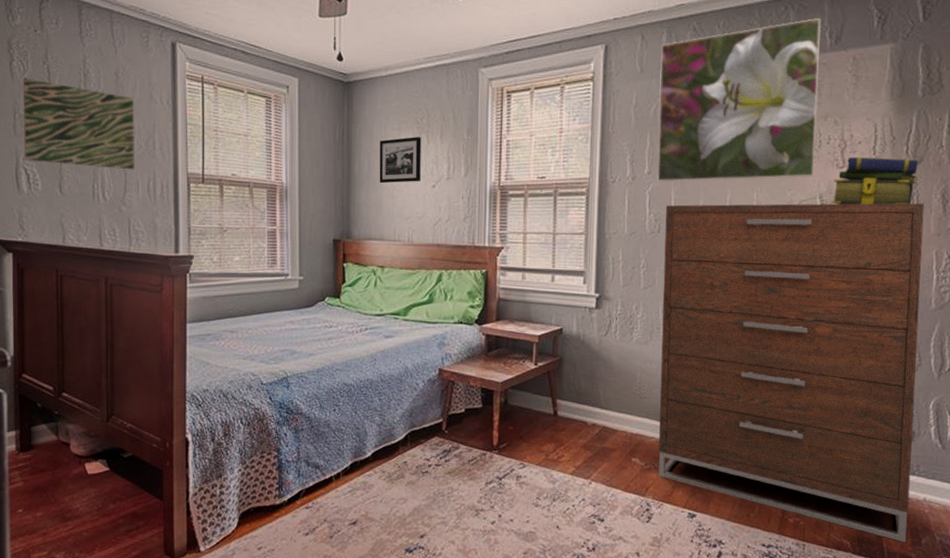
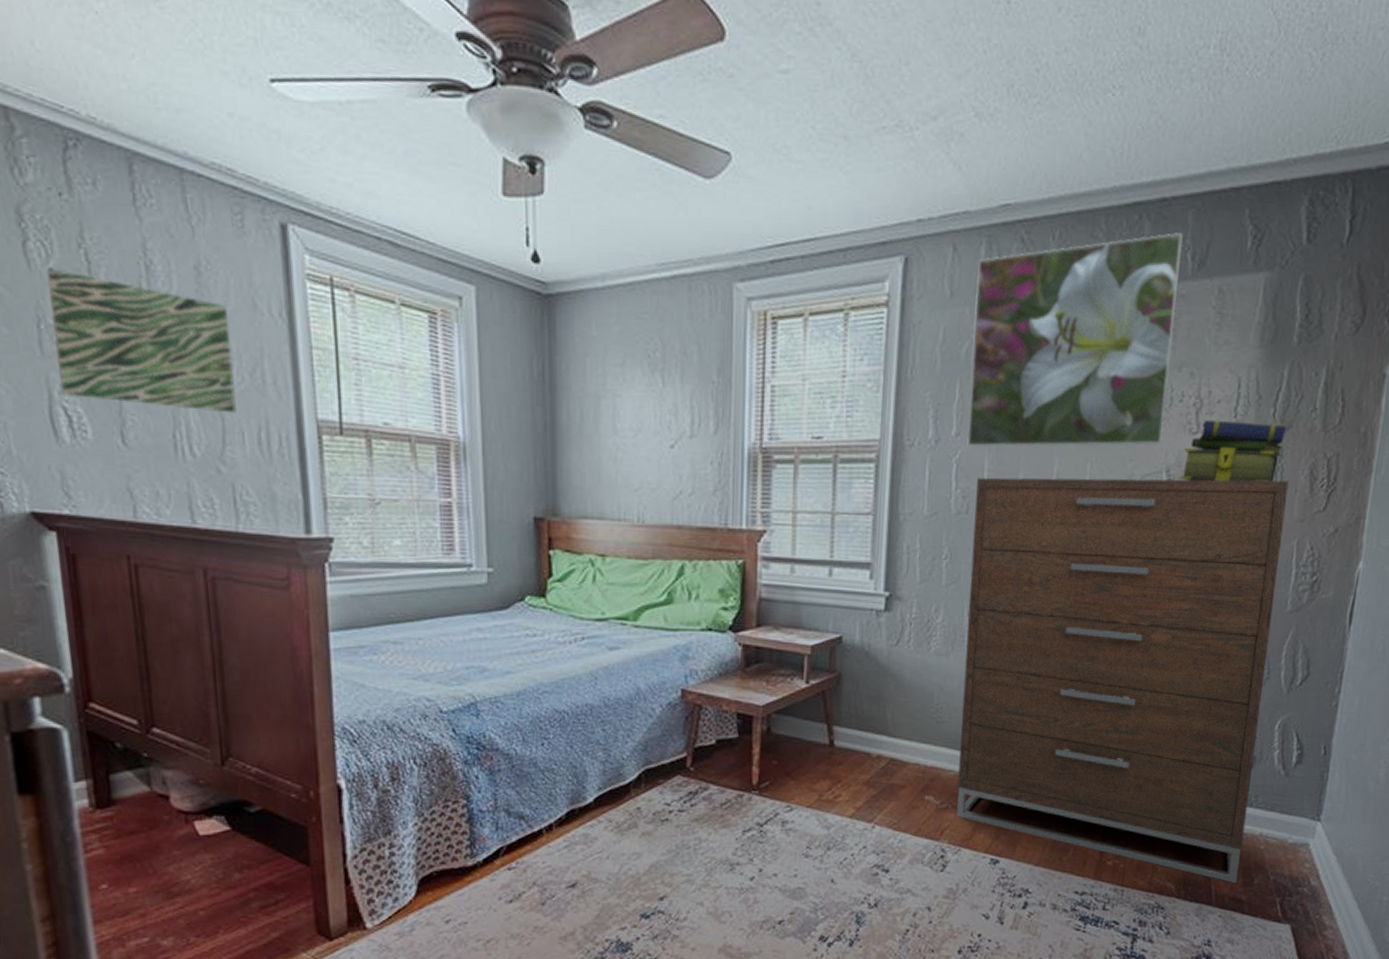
picture frame: present [379,137,421,184] -> none [596,376,654,441]

